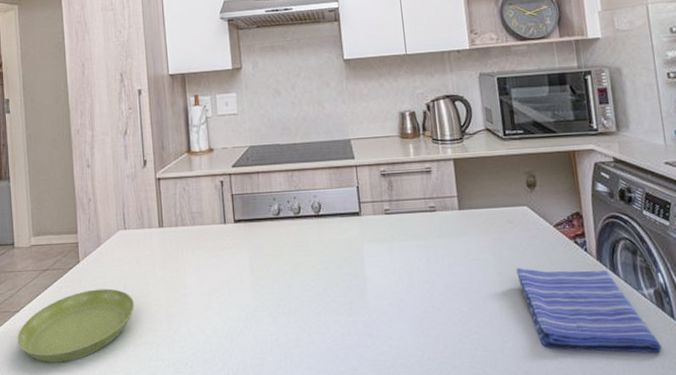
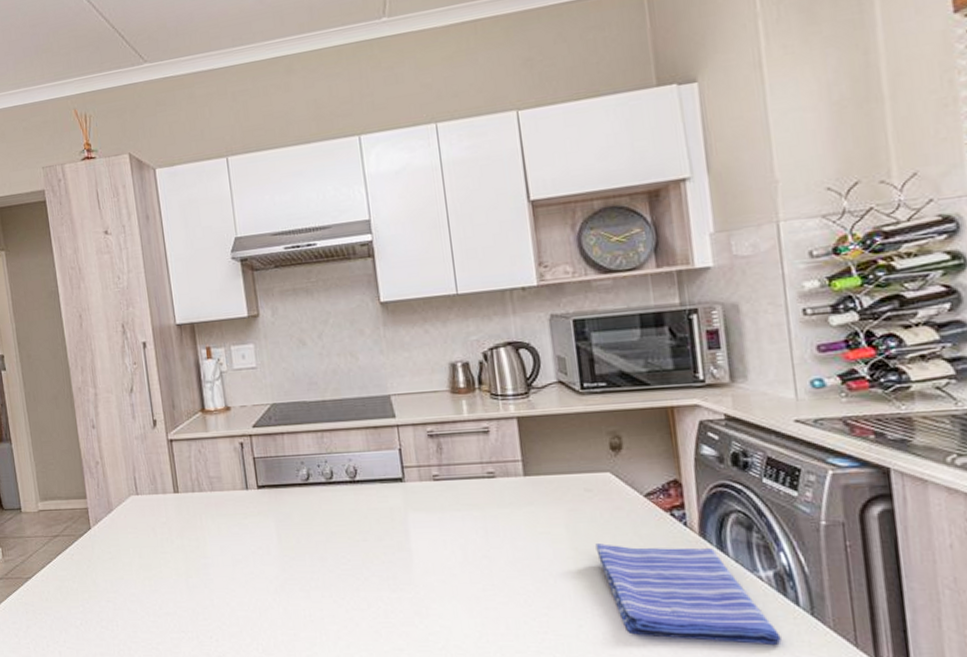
saucer: present [17,288,134,363] -> none [31,556,152,631]

